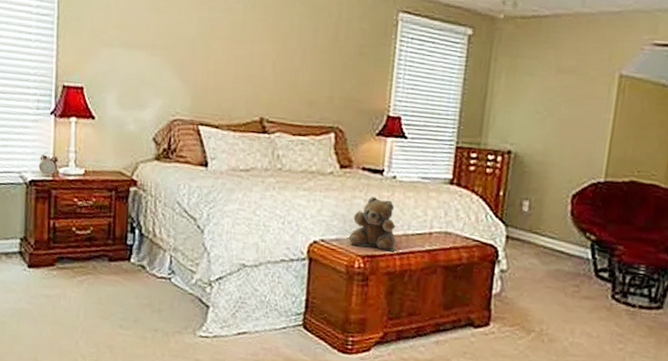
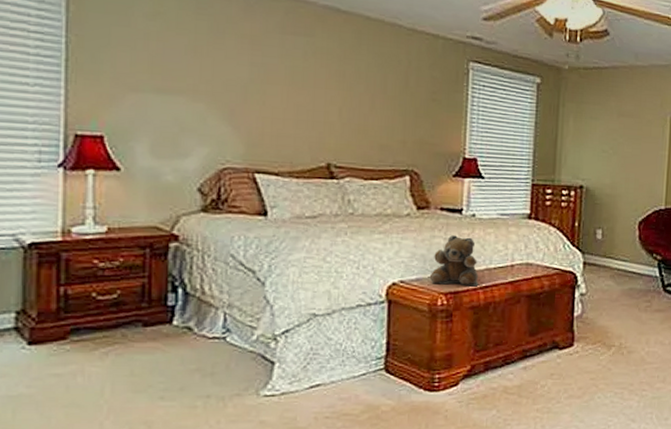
alarm clock: present [38,152,59,177] -> none [41,209,71,238]

